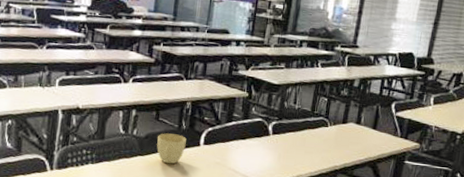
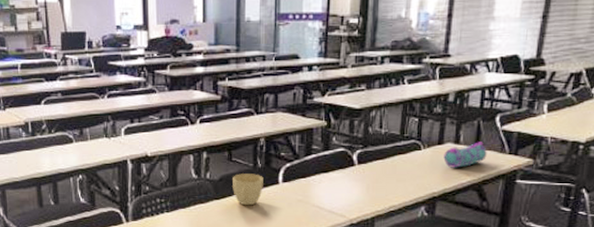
pencil case: none [346,124,383,146] -> present [443,142,487,168]

